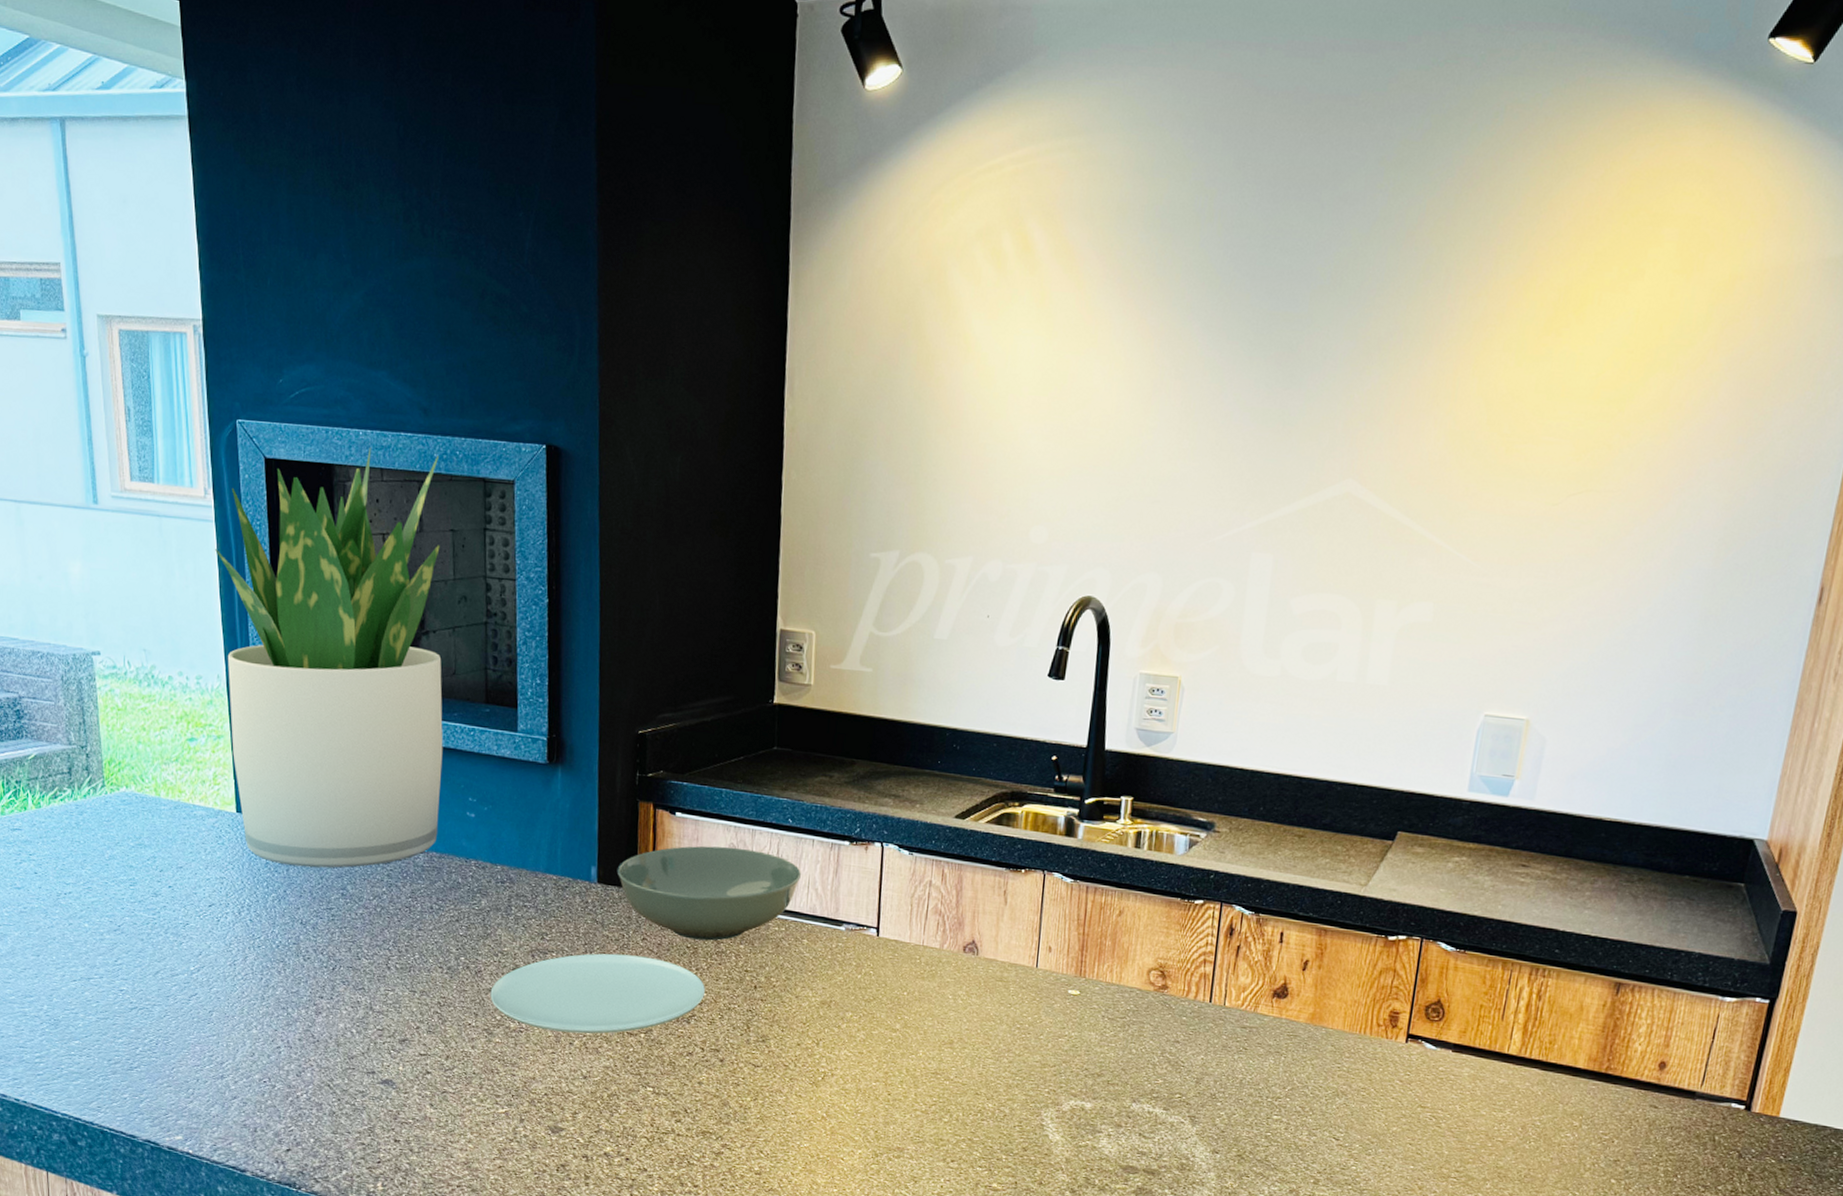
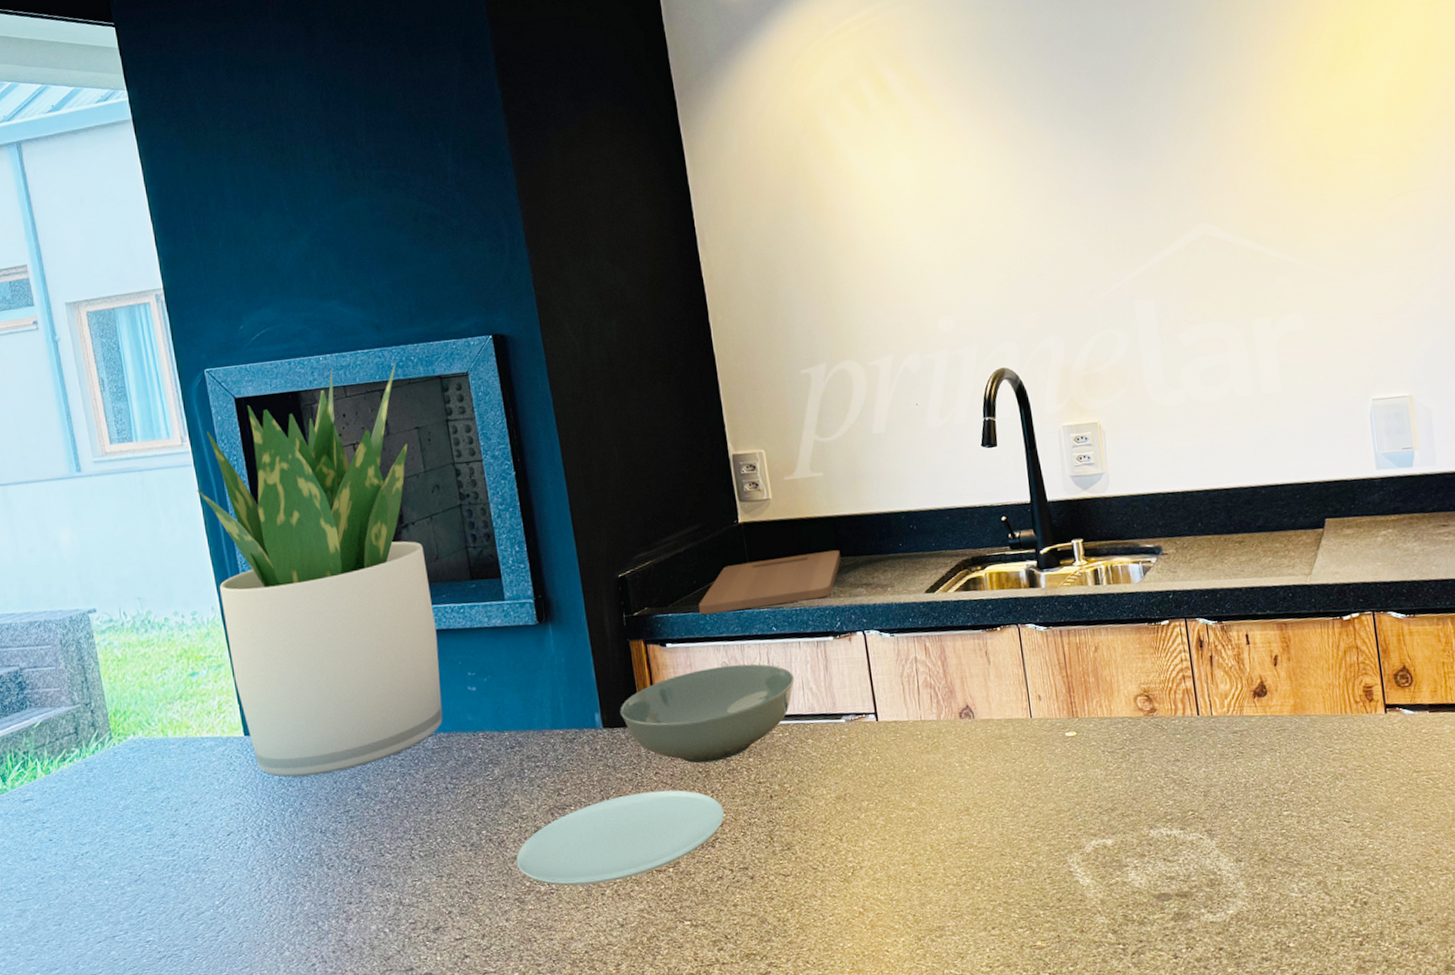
cutting board: none [716,745,875,800] -> present [699,550,842,615]

